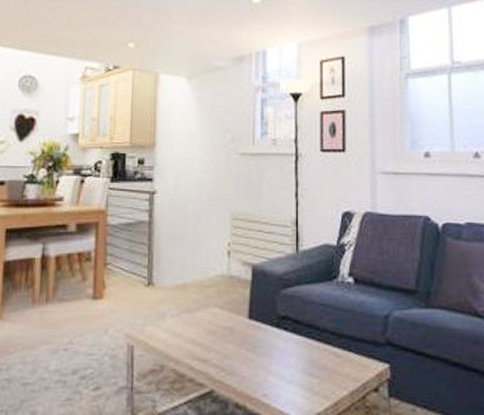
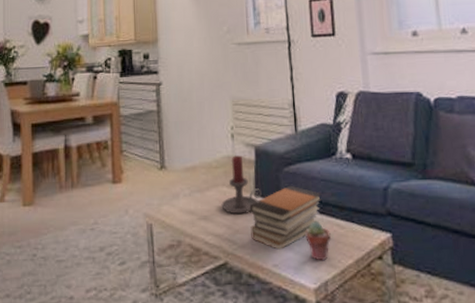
candle holder: none [211,274,256,339] -> present [221,155,262,215]
book stack: none [241,309,320,378] -> present [249,185,322,250]
potted succulent: none [299,350,326,392] -> present [305,222,331,261]

